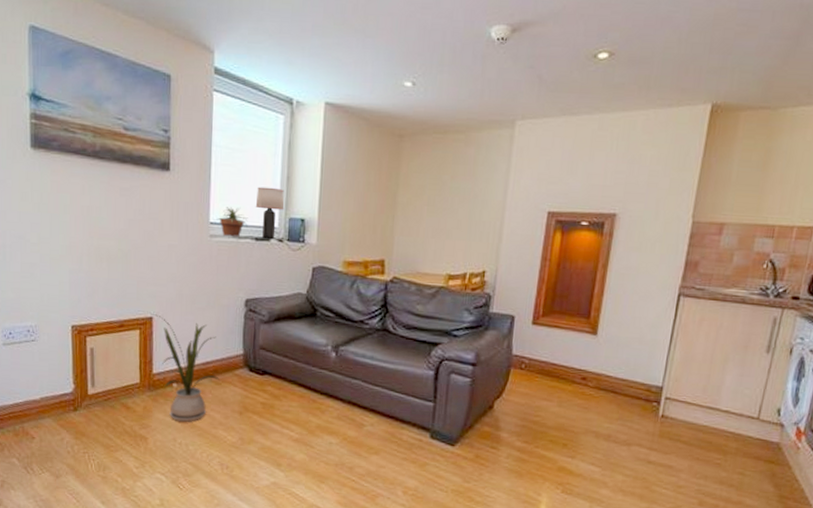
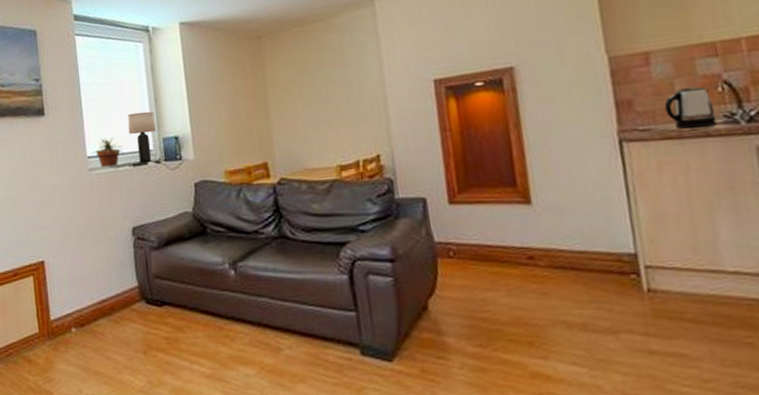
house plant: present [151,314,219,422] -> none [42,257,118,370]
kettle: none [720,259,757,296] -> present [664,86,718,129]

